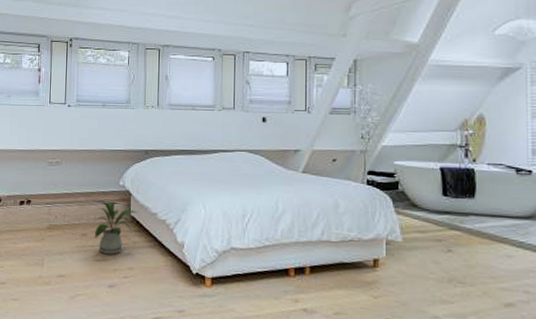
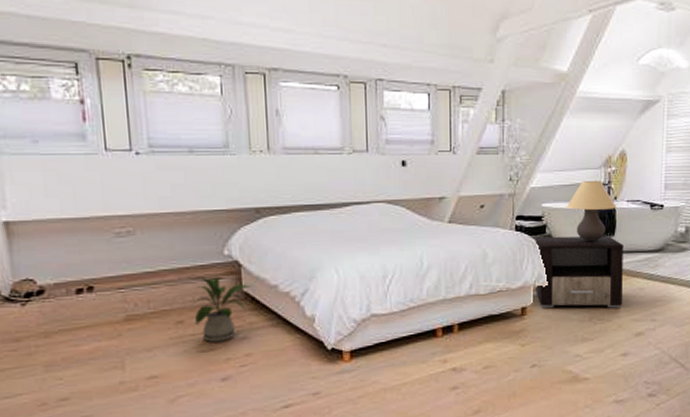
nightstand: none [387,192,488,273] -> present [535,236,624,309]
table lamp: none [420,142,476,202] -> present [567,181,617,242]

